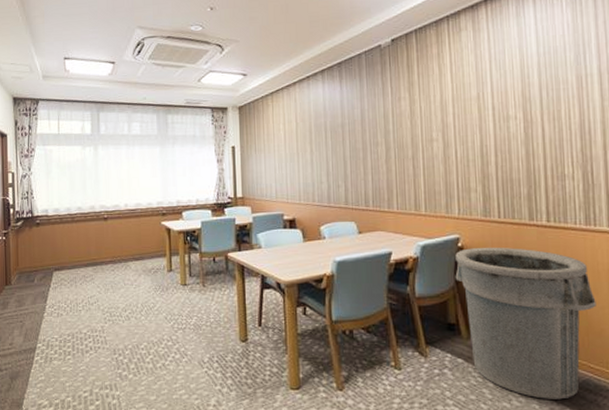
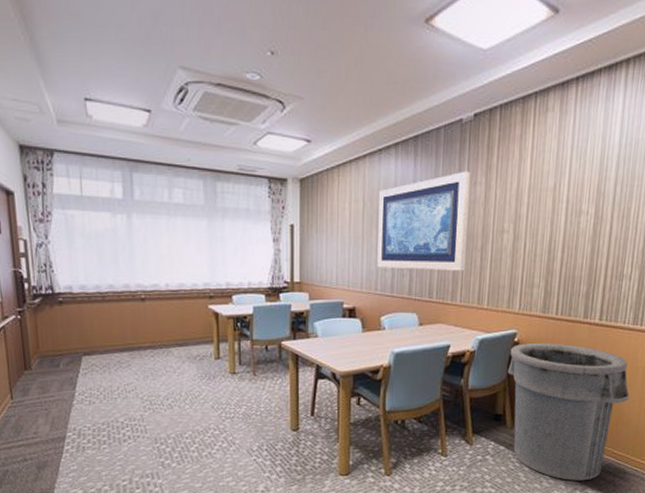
wall art: none [309,88,398,181] -> present [377,171,470,271]

